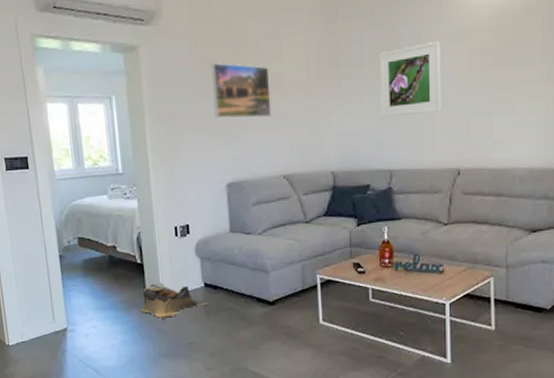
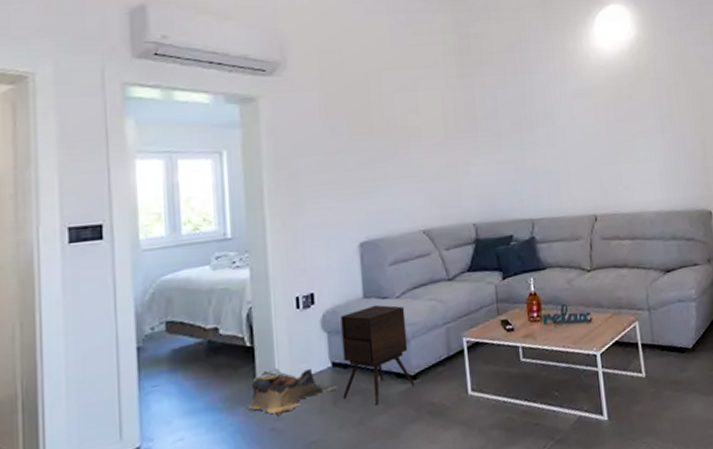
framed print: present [211,63,272,119] -> none [342,115,409,173]
side table: none [211,239,273,321] -> present [341,305,415,405]
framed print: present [379,42,441,118] -> none [513,97,575,168]

